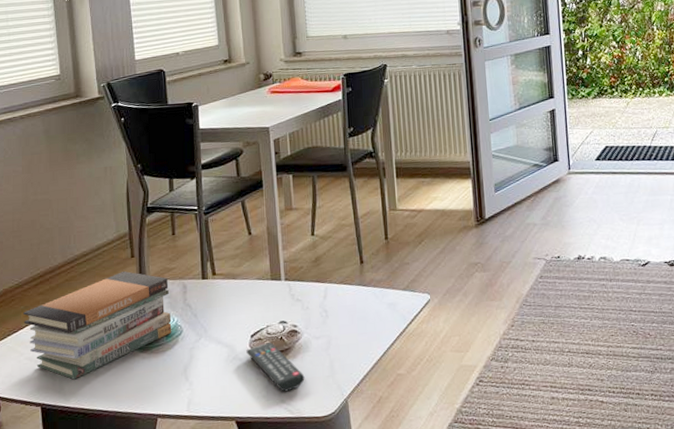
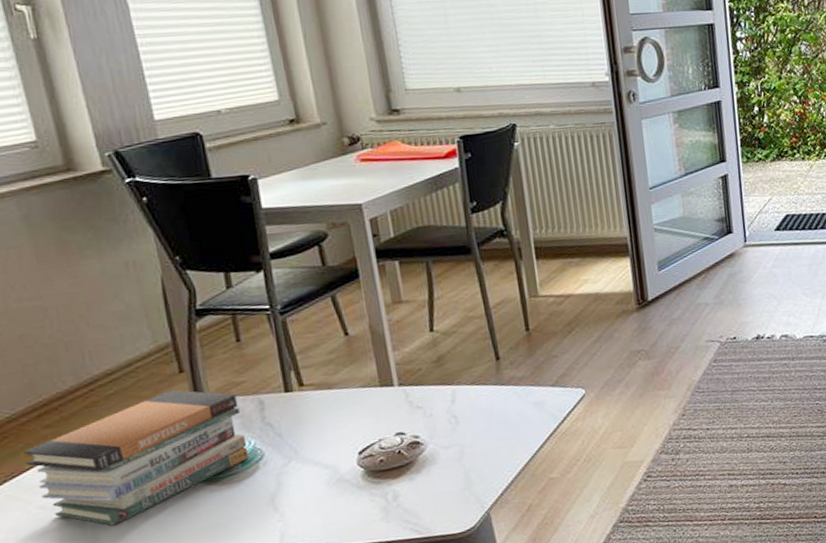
remote control: present [246,341,305,392] -> none [354,457,434,512]

